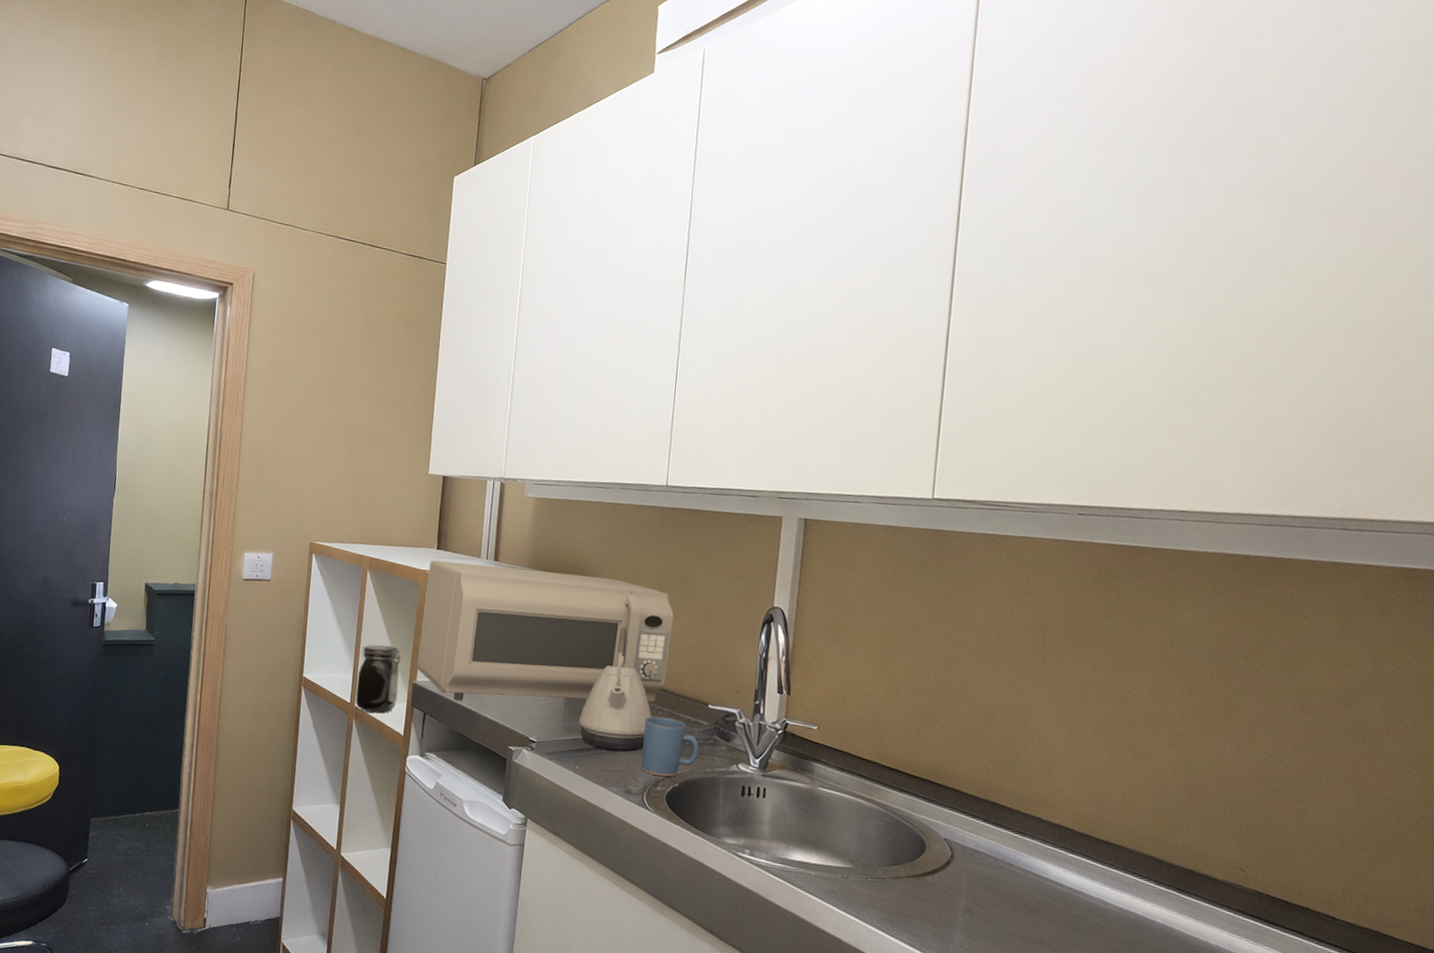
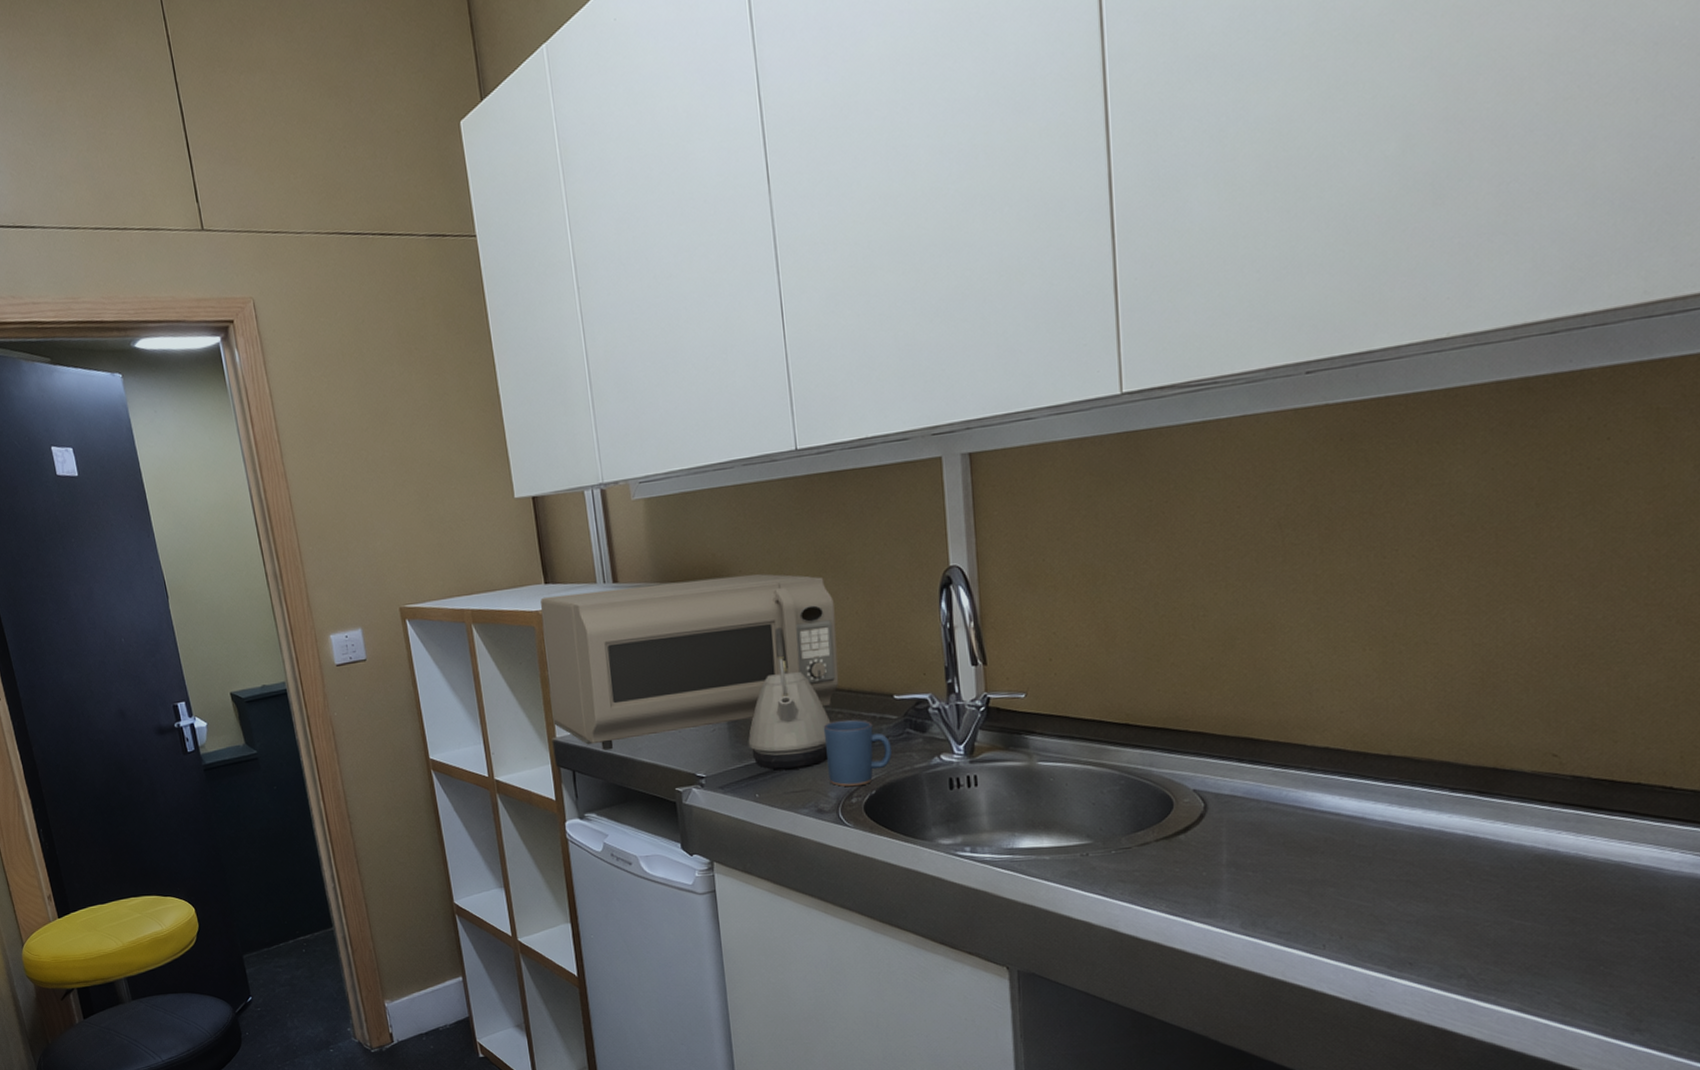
jar: present [355,644,401,714] -> none [486,704,540,783]

